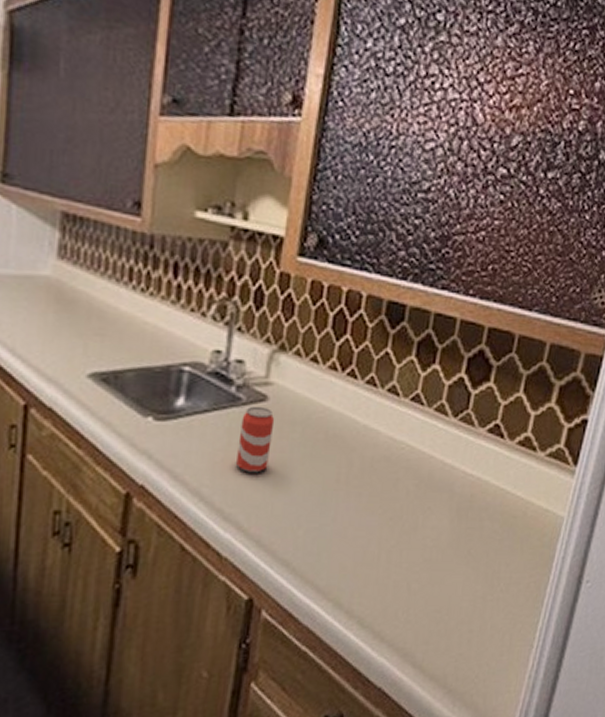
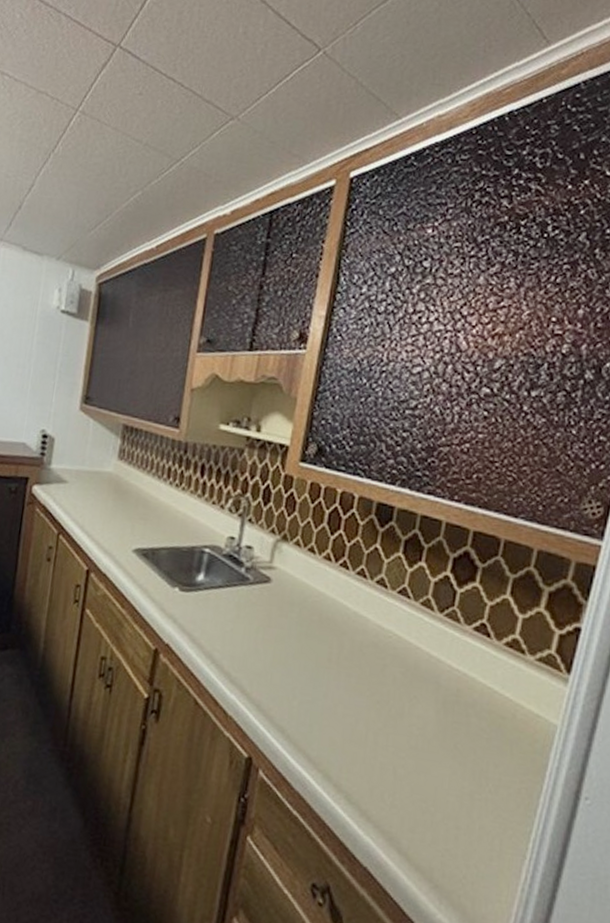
beverage can: present [236,406,275,473] -> none [243,586,277,644]

